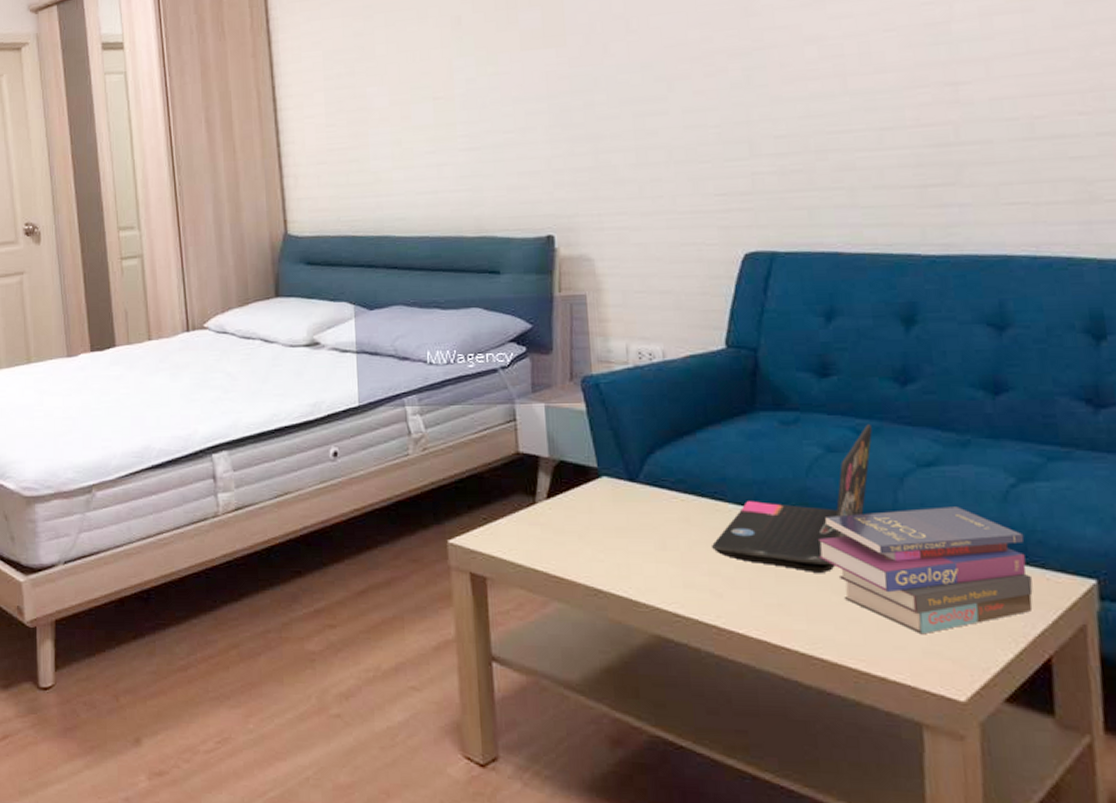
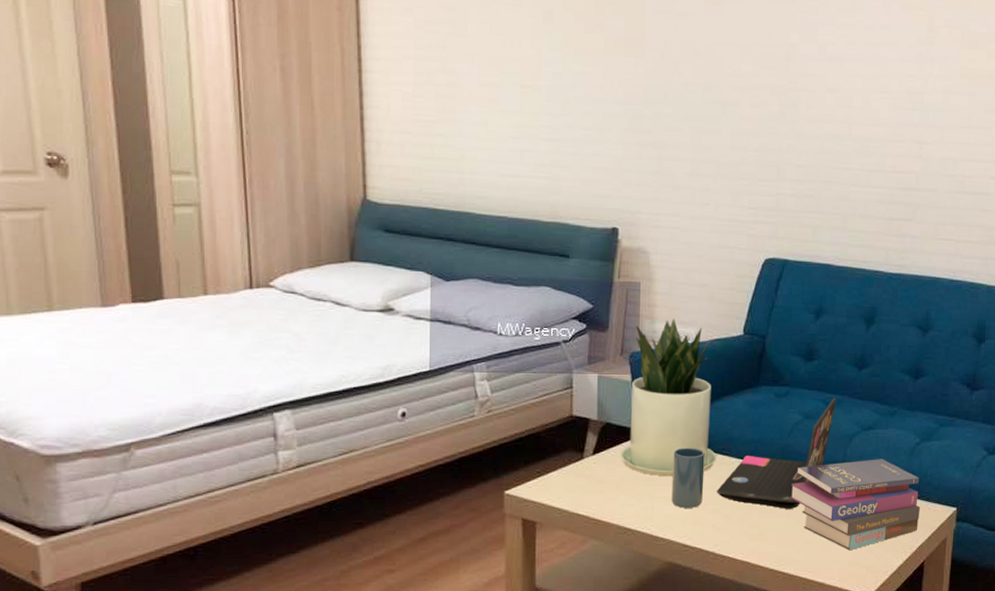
planter: none [581,334,707,527] -> present [621,319,717,477]
mug: none [647,490,694,567] -> present [671,447,705,508]

